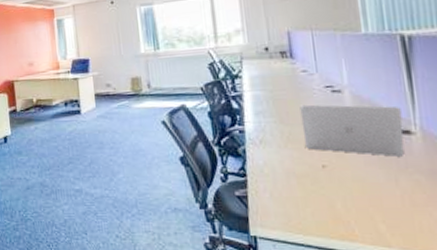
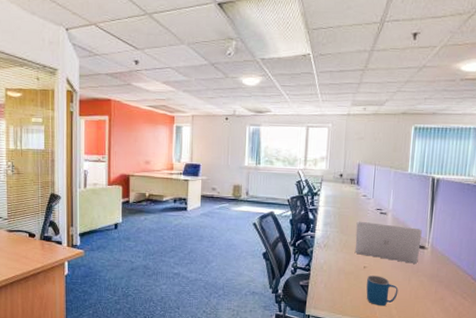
mug: none [330,177,383,219] -> present [366,275,398,306]

